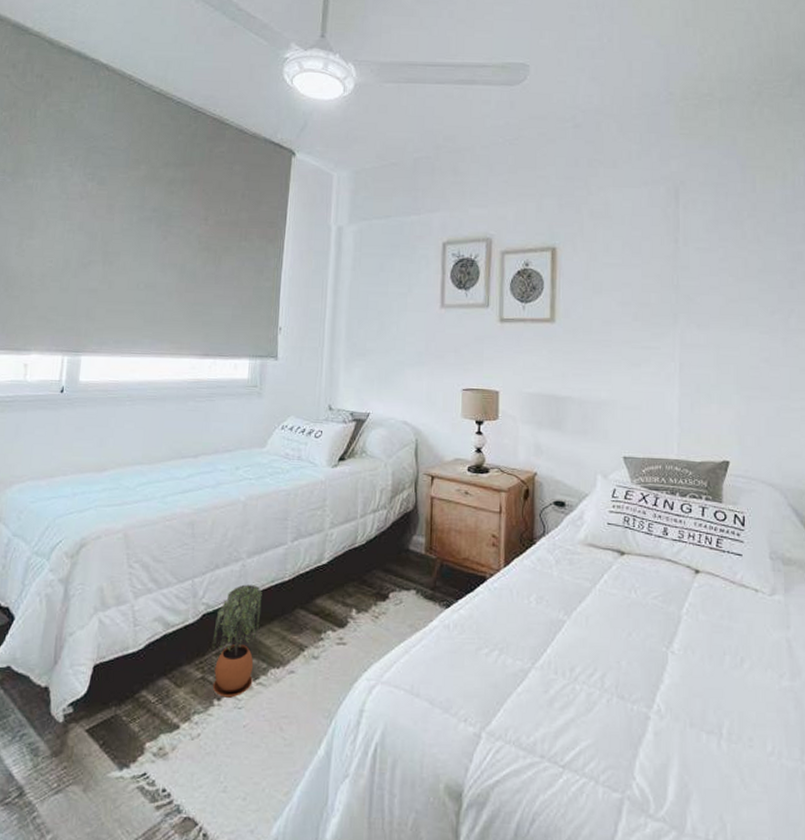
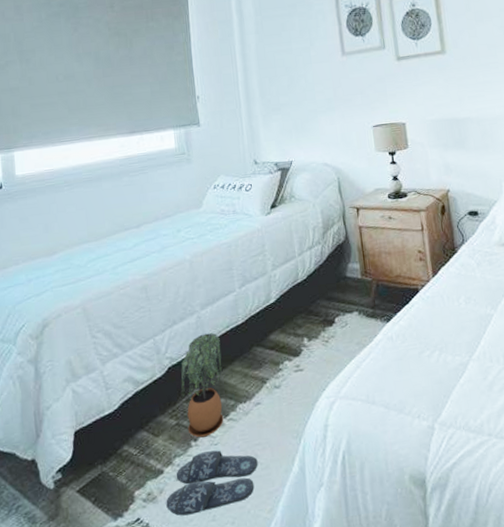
slippers: none [176,714,282,781] -> present [166,450,258,516]

